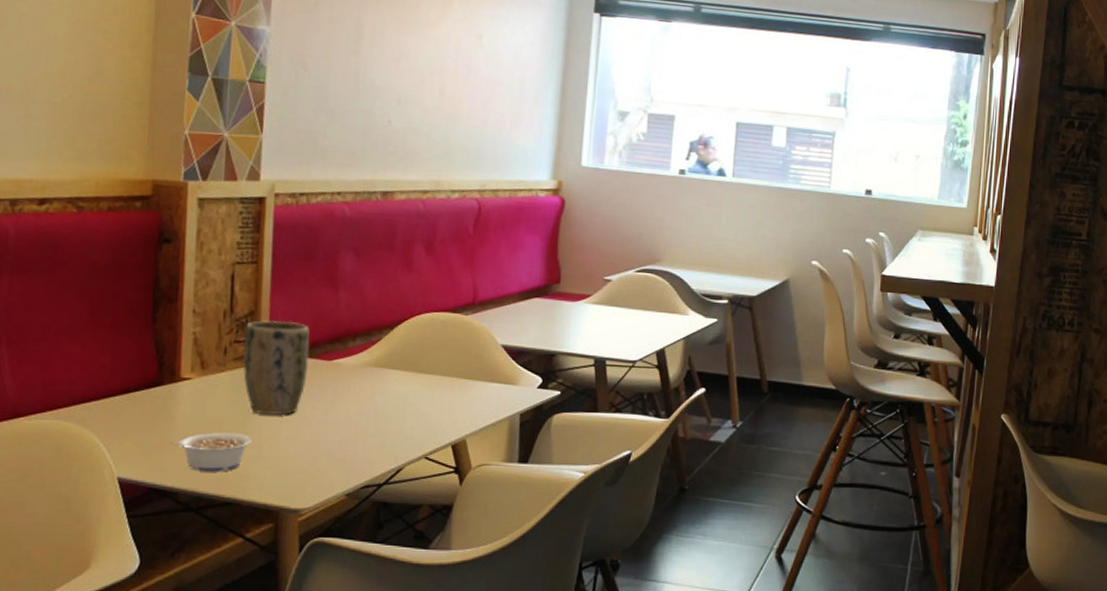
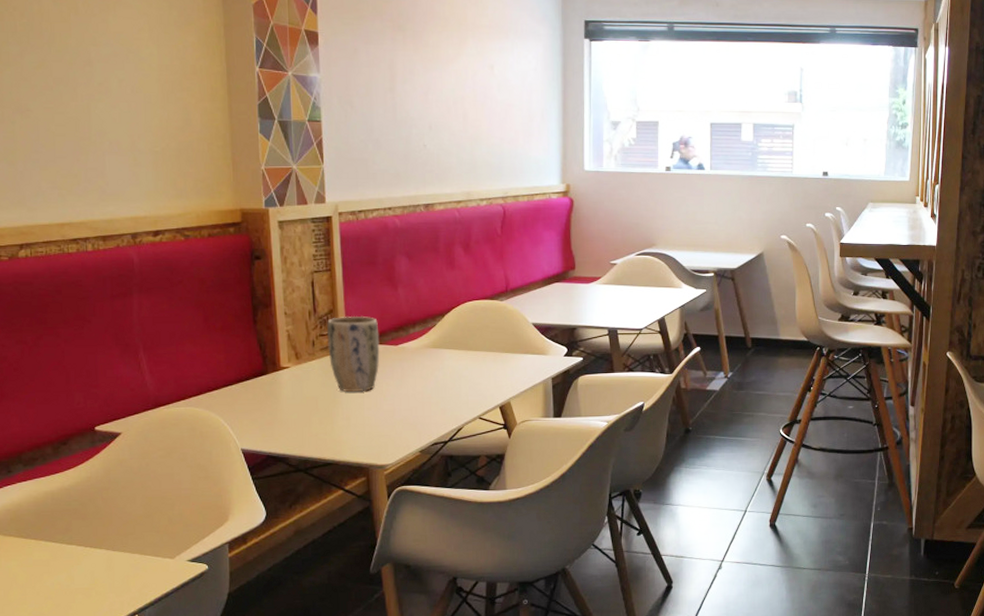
legume: present [169,432,252,472] -> none [278,408,342,440]

